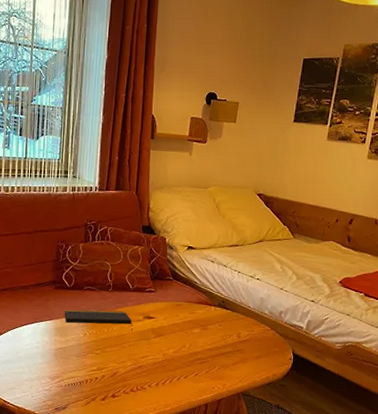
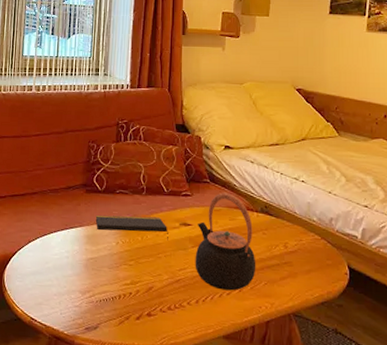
teapot: none [156,289,212,375] -> present [195,192,256,291]

